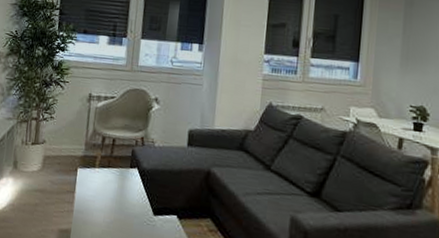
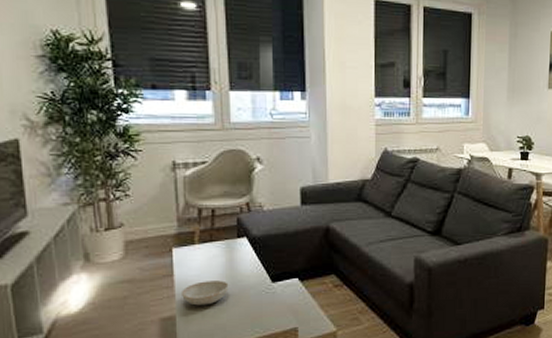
bowl: none [78,202,117,226] -> present [182,280,229,306]

